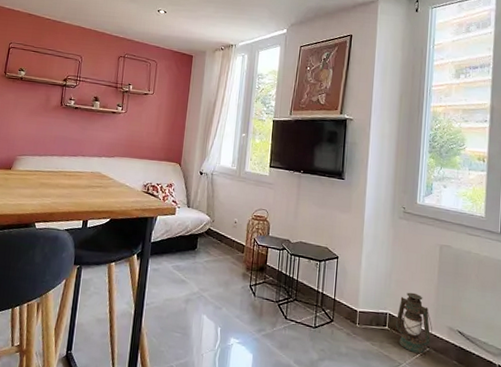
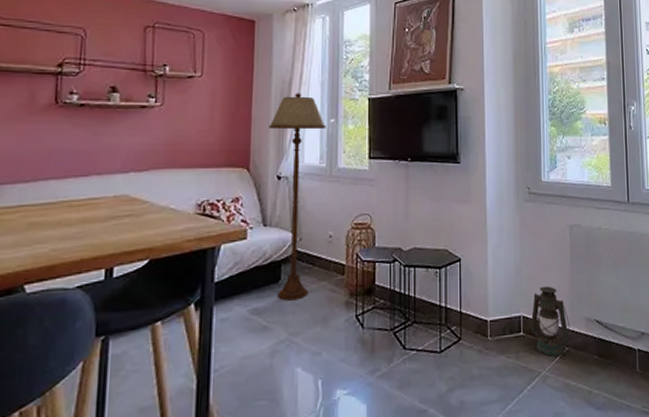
floor lamp: none [194,111,239,266] -> present [269,93,326,301]

